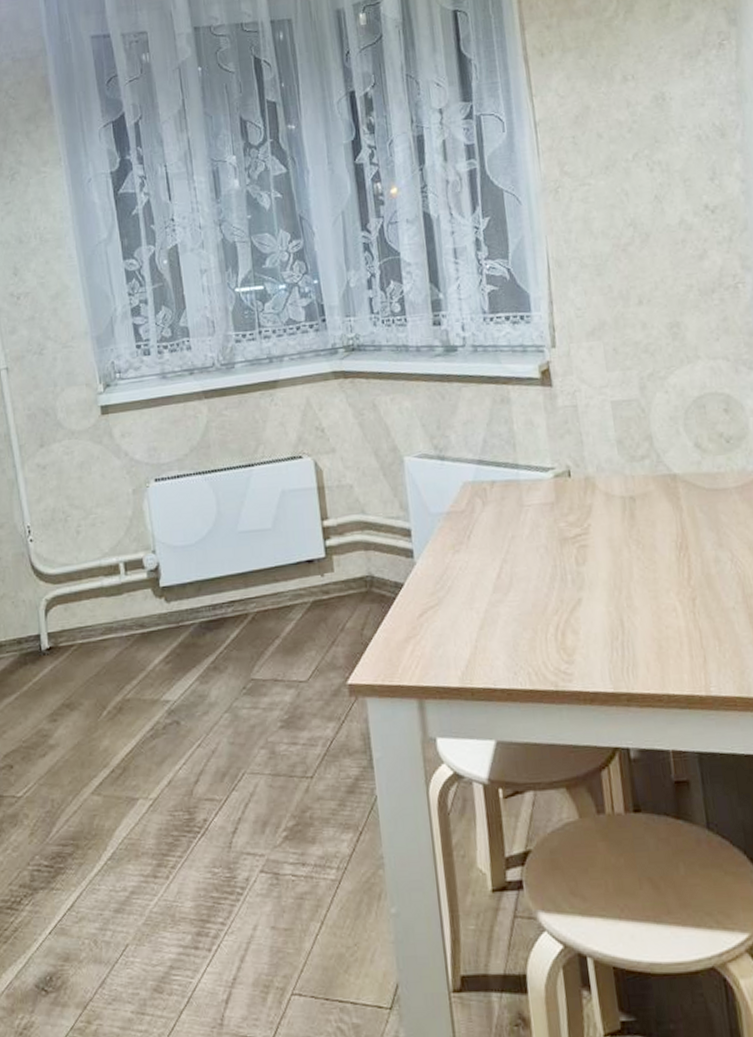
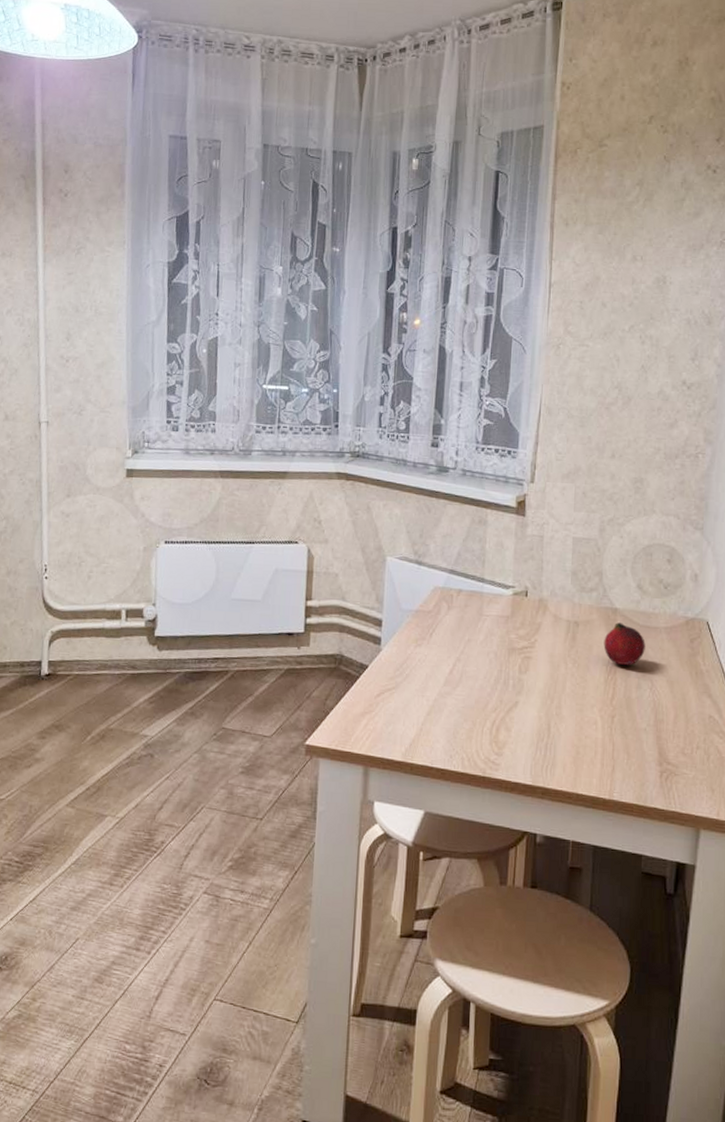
fruit: none [667,489,717,538] -> present [603,622,645,665]

